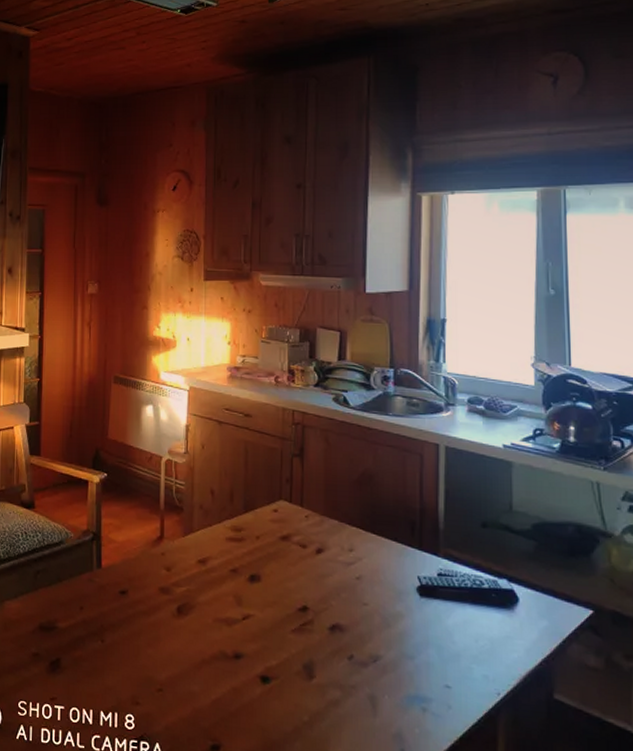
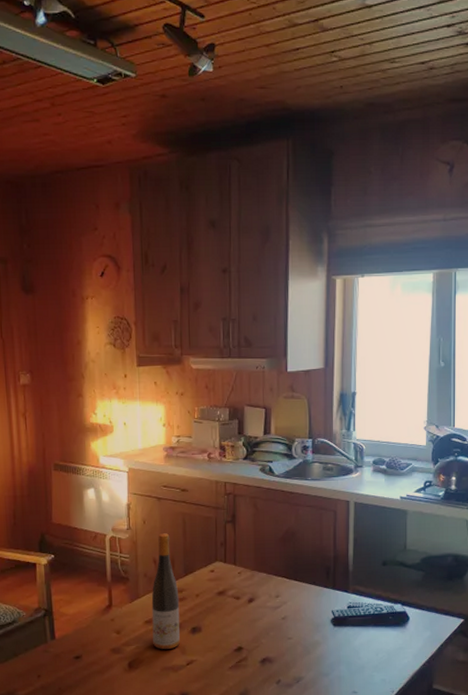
wine bottle: none [206,461,237,598] -> present [151,533,180,650]

